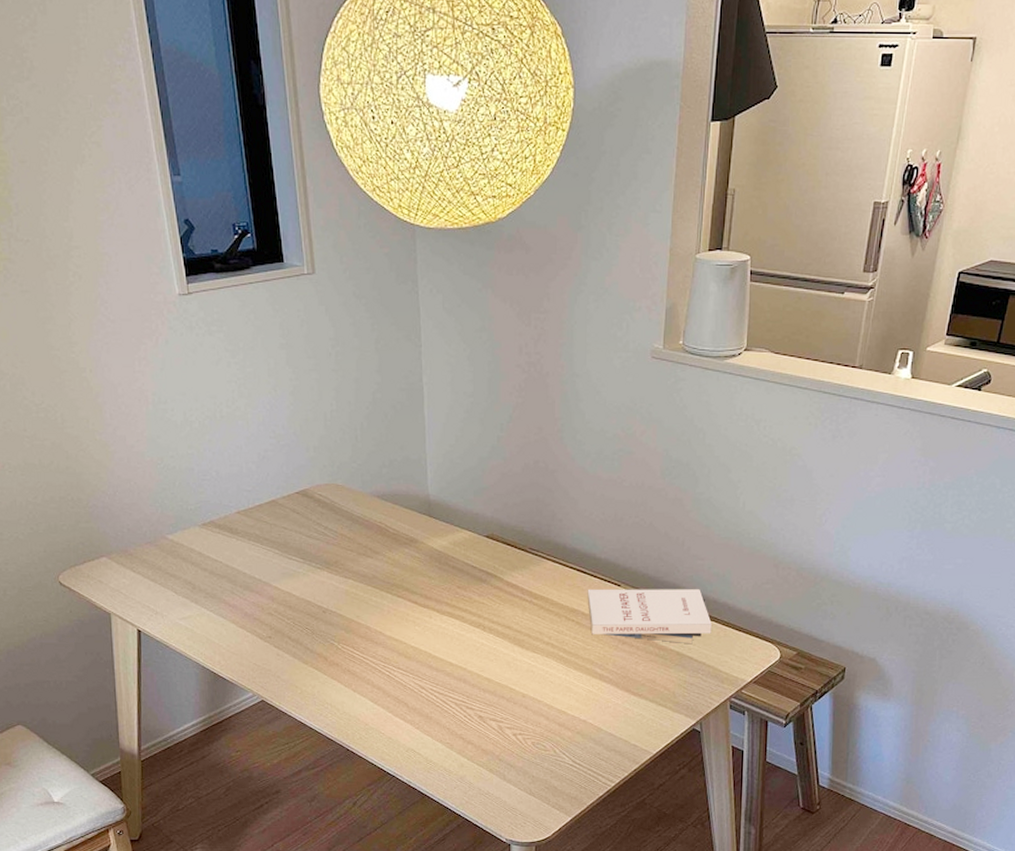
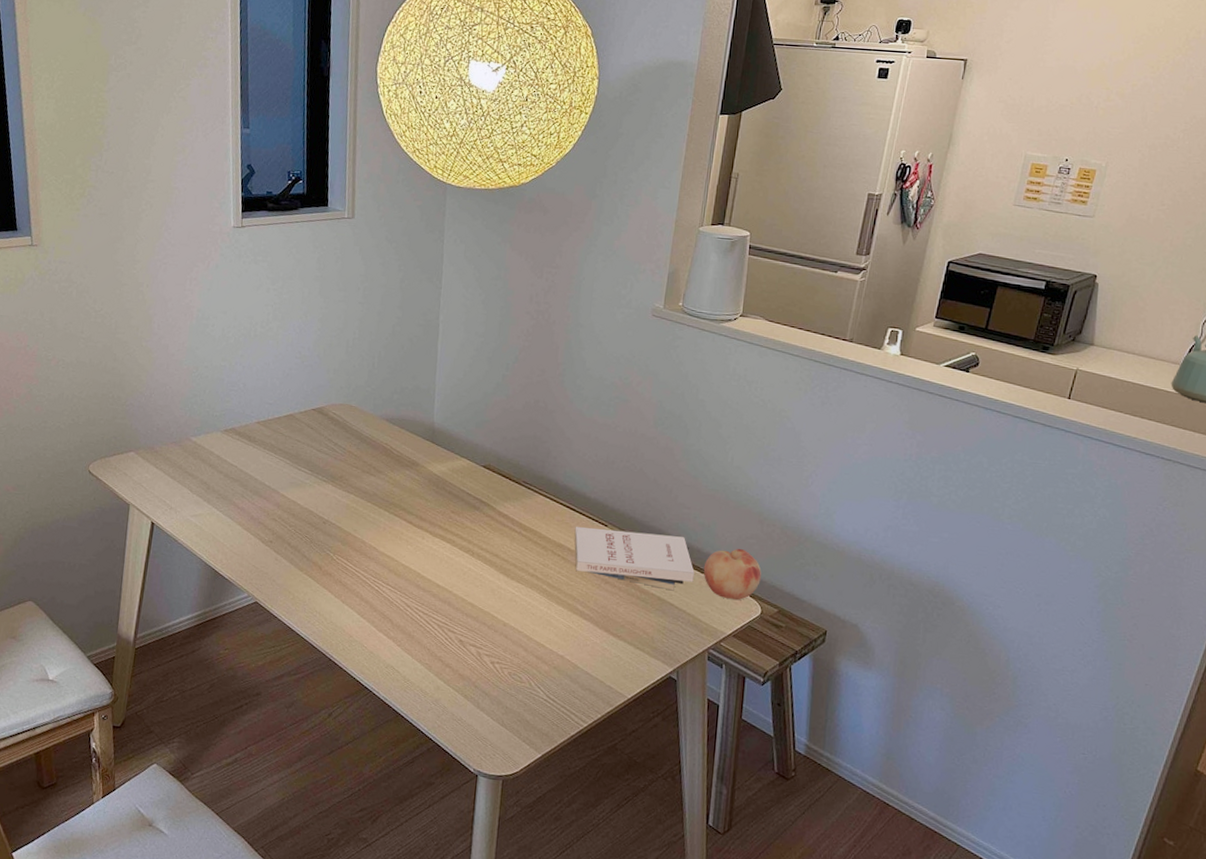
fruit: none [720,594,779,647] -> present [703,548,761,601]

